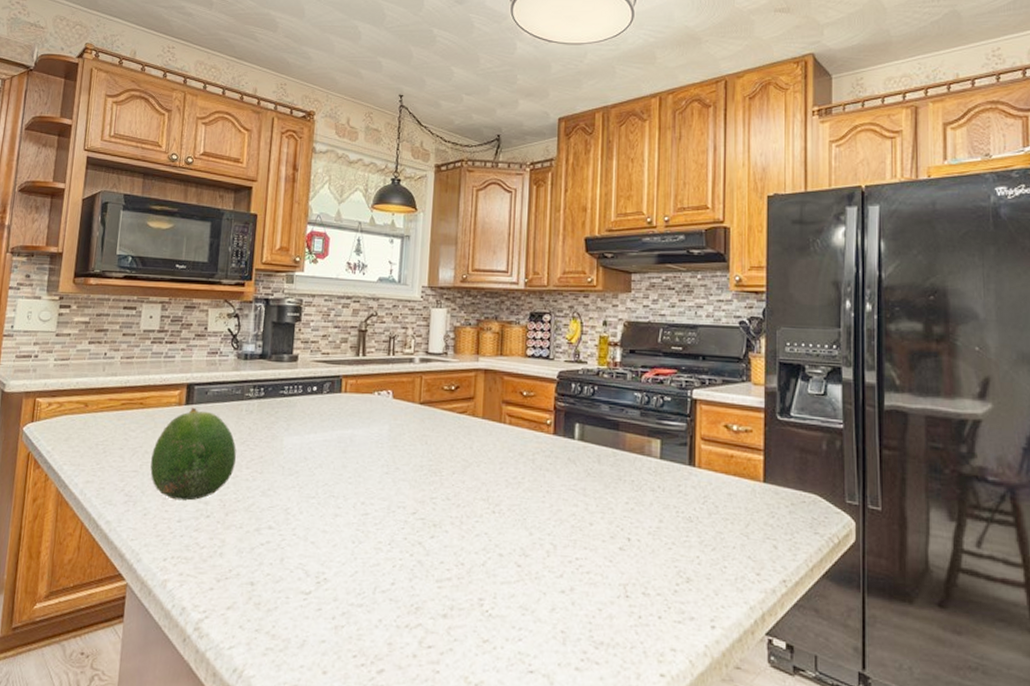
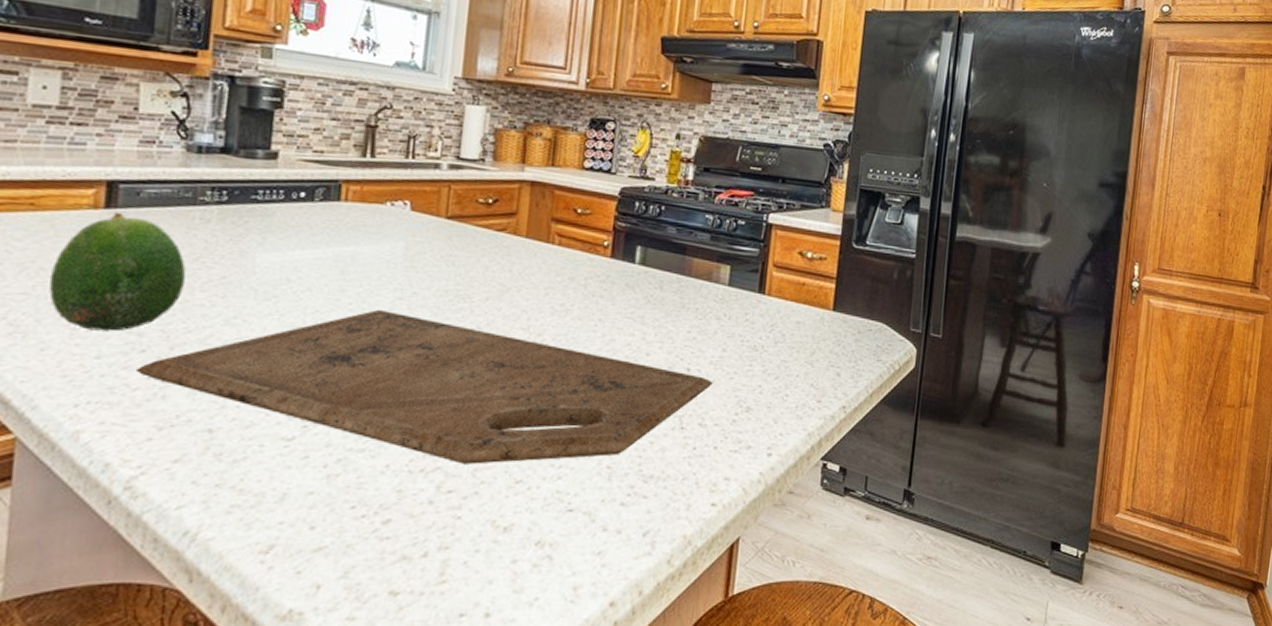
cutting board: none [202,482,653,623] -> present [135,309,713,464]

